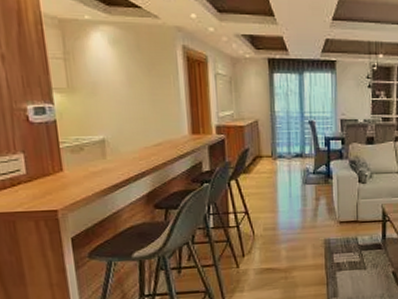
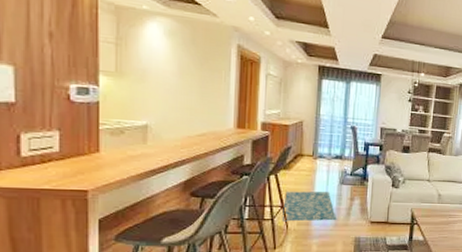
rug: none [247,193,304,228] -> present [282,191,337,222]

